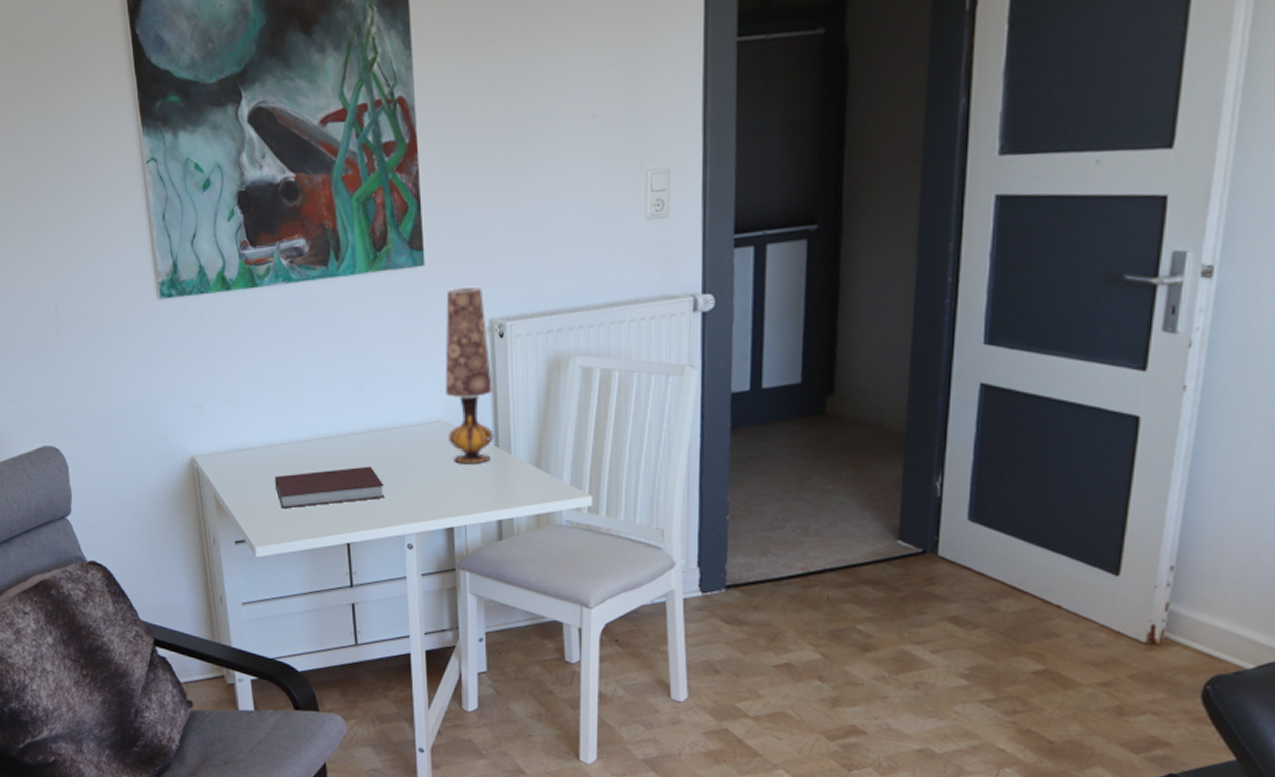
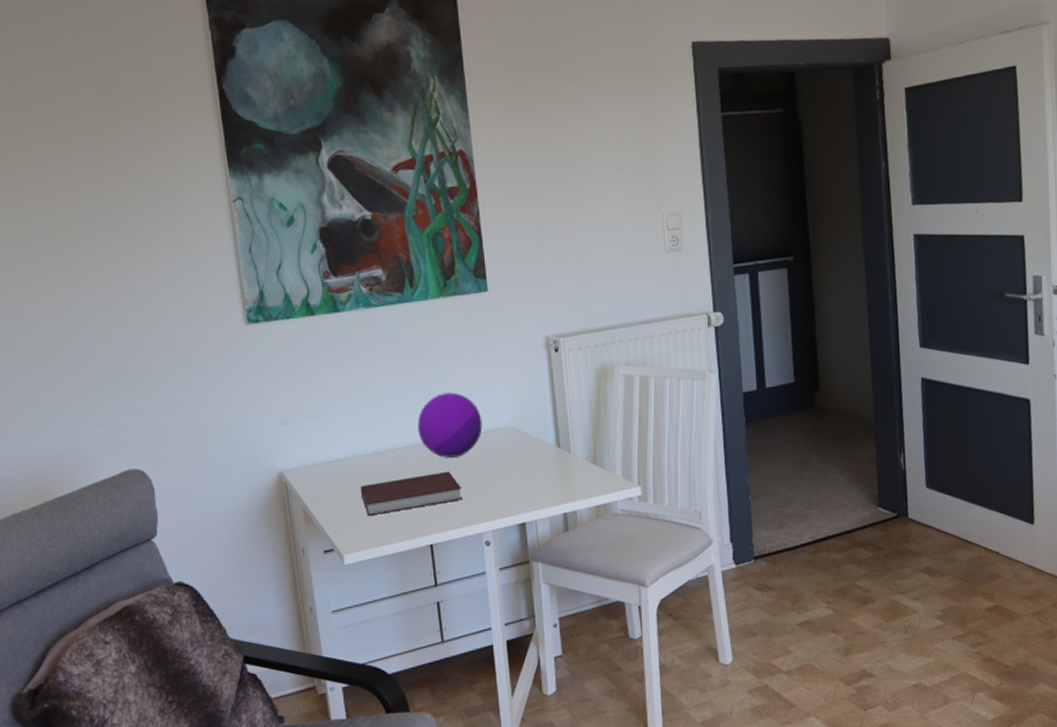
decorative orb: none [338,380,410,452] -> present [417,392,483,458]
table lamp: present [445,286,494,464] -> none [508,308,556,465]

